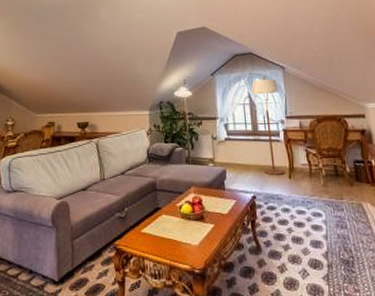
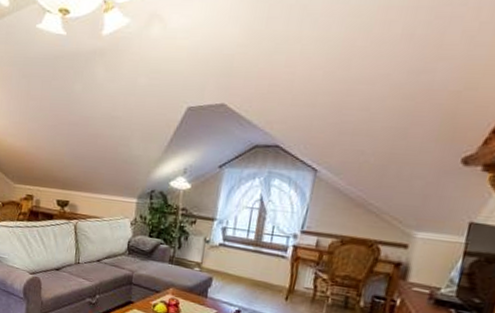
floor lamp: present [251,76,286,175] -> none [256,177,302,295]

